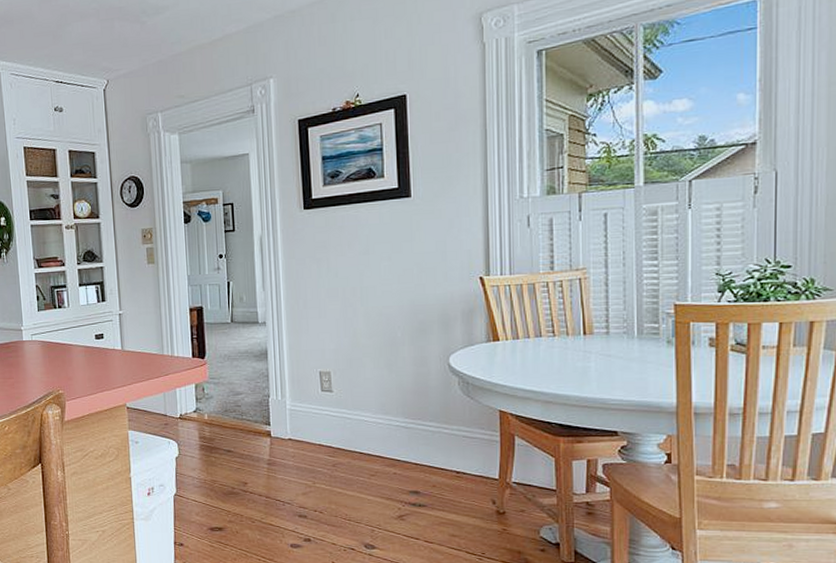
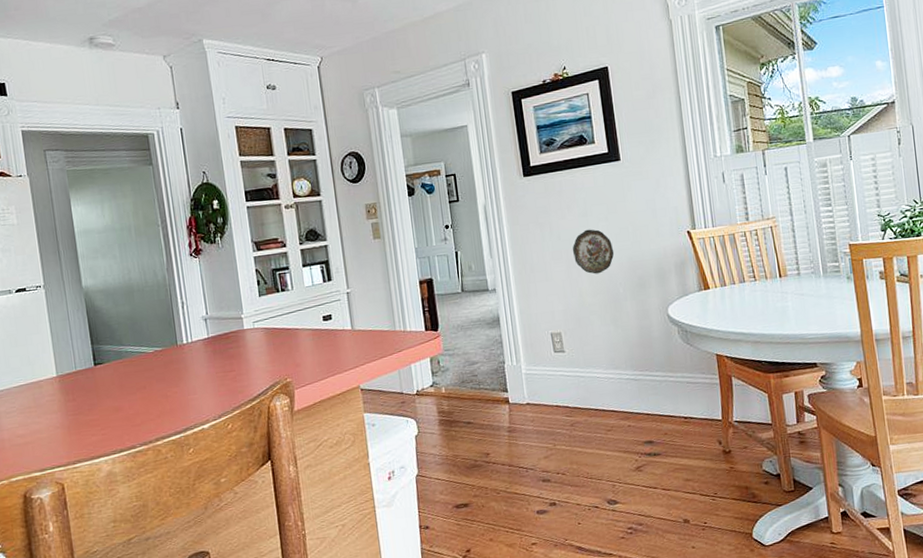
decorative plate: none [349,268,395,315] -> present [572,229,615,274]

